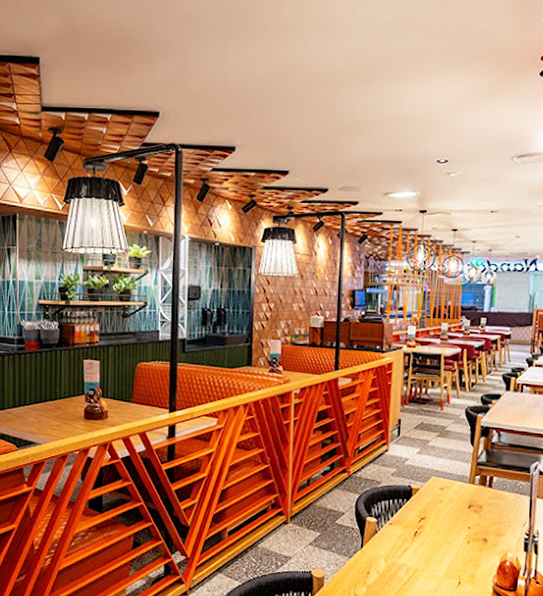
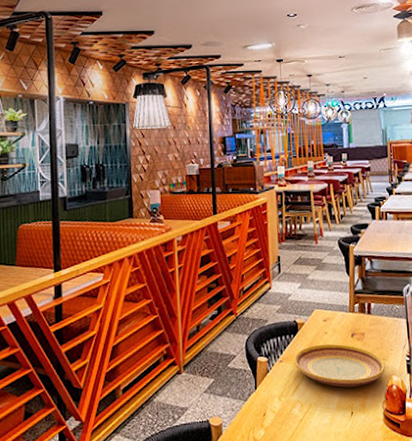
plate: none [404,512,501,558] -> present [293,343,385,387]

